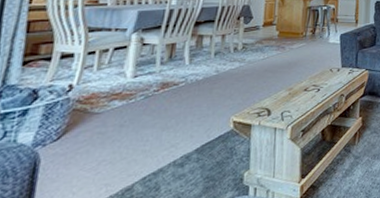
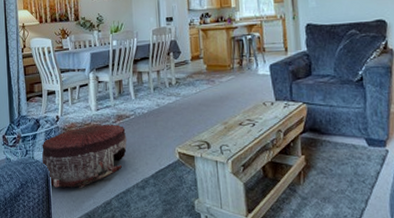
pouf: none [30,93,171,179] -> present [41,124,127,189]

